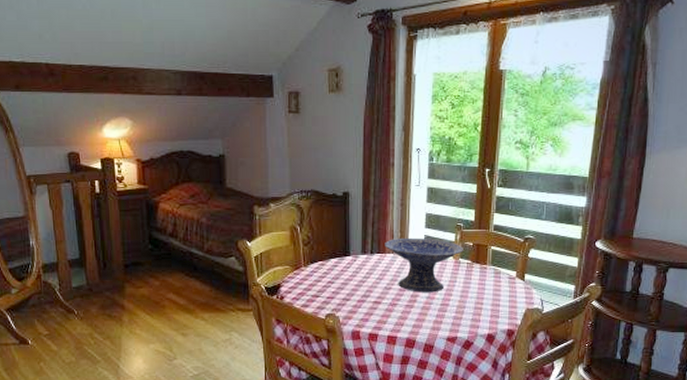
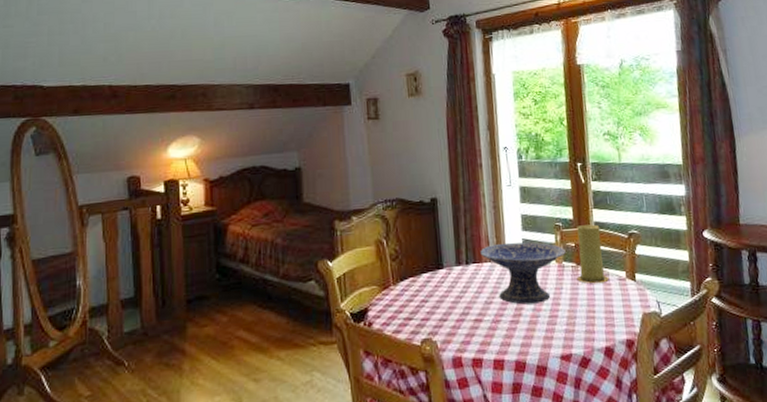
candle: none [470,227,500,280] -> present [577,224,609,284]

